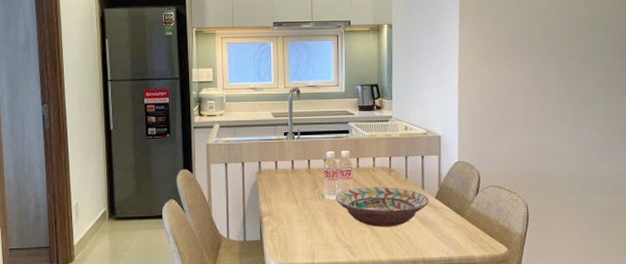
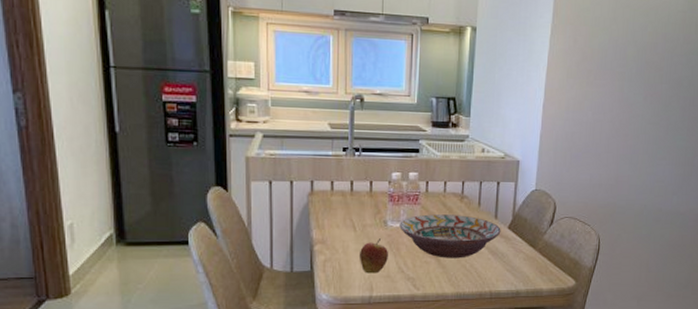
fruit: none [301,210,327,242] -> present [359,238,388,274]

